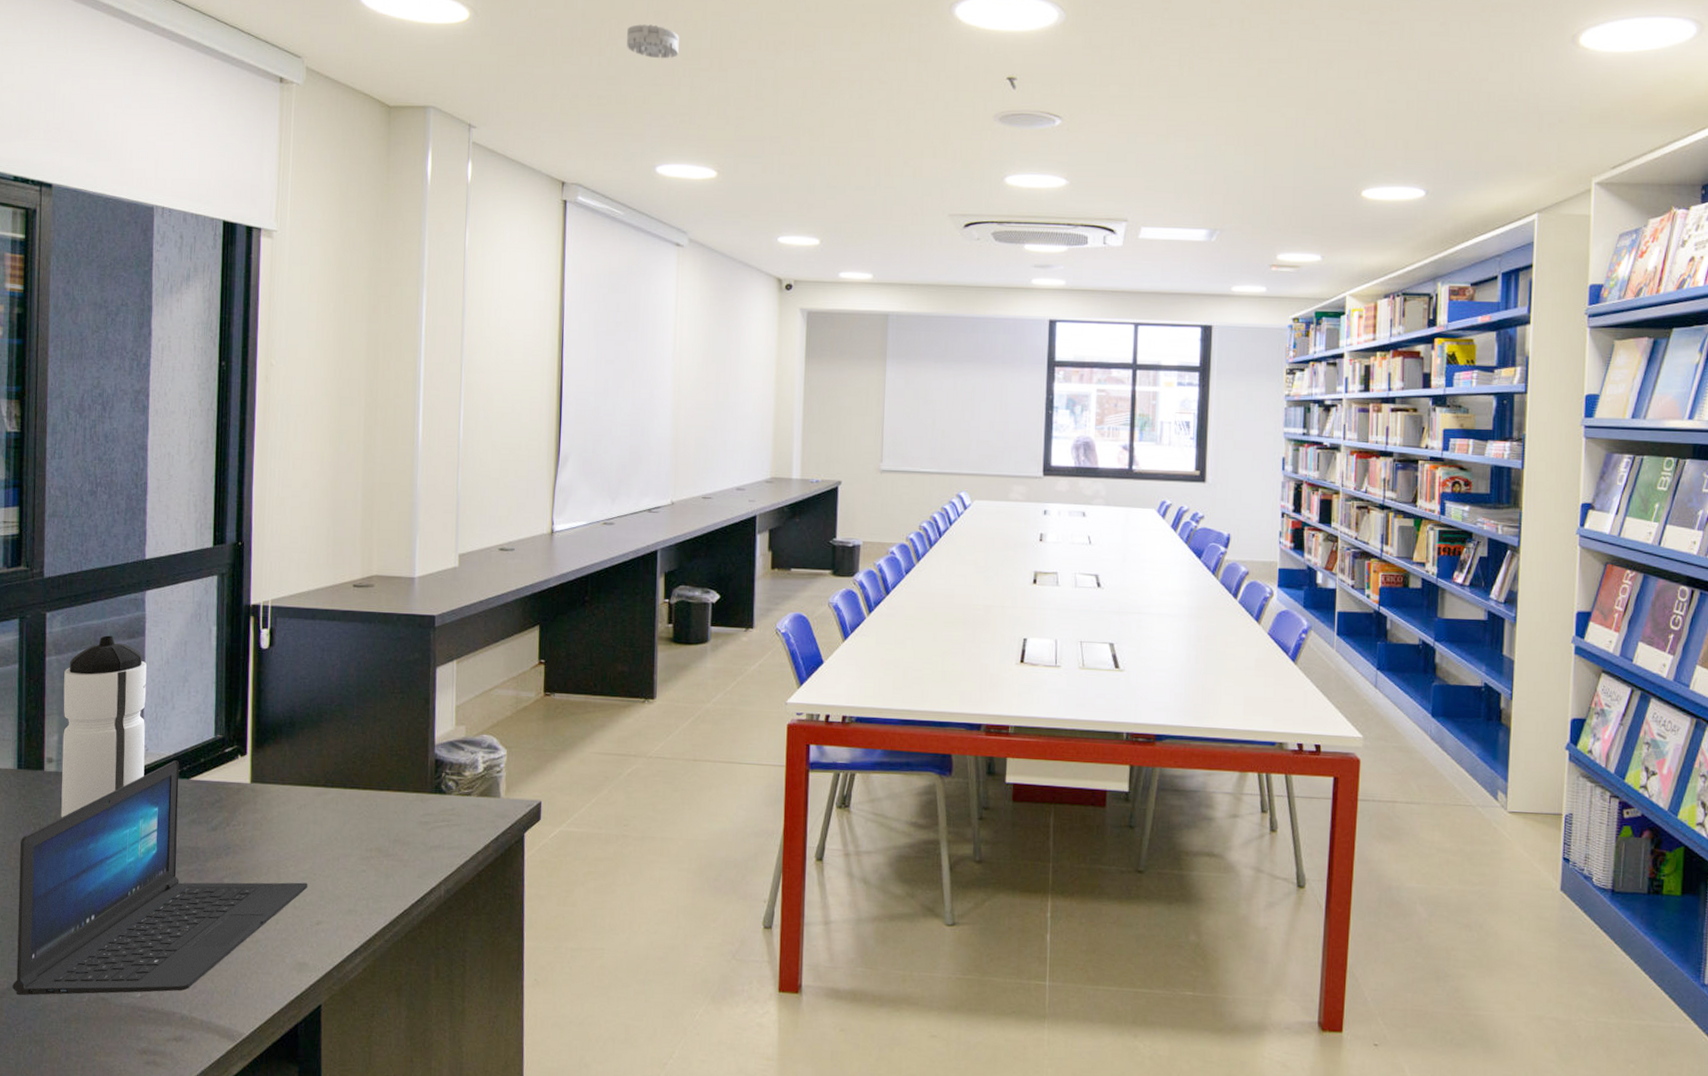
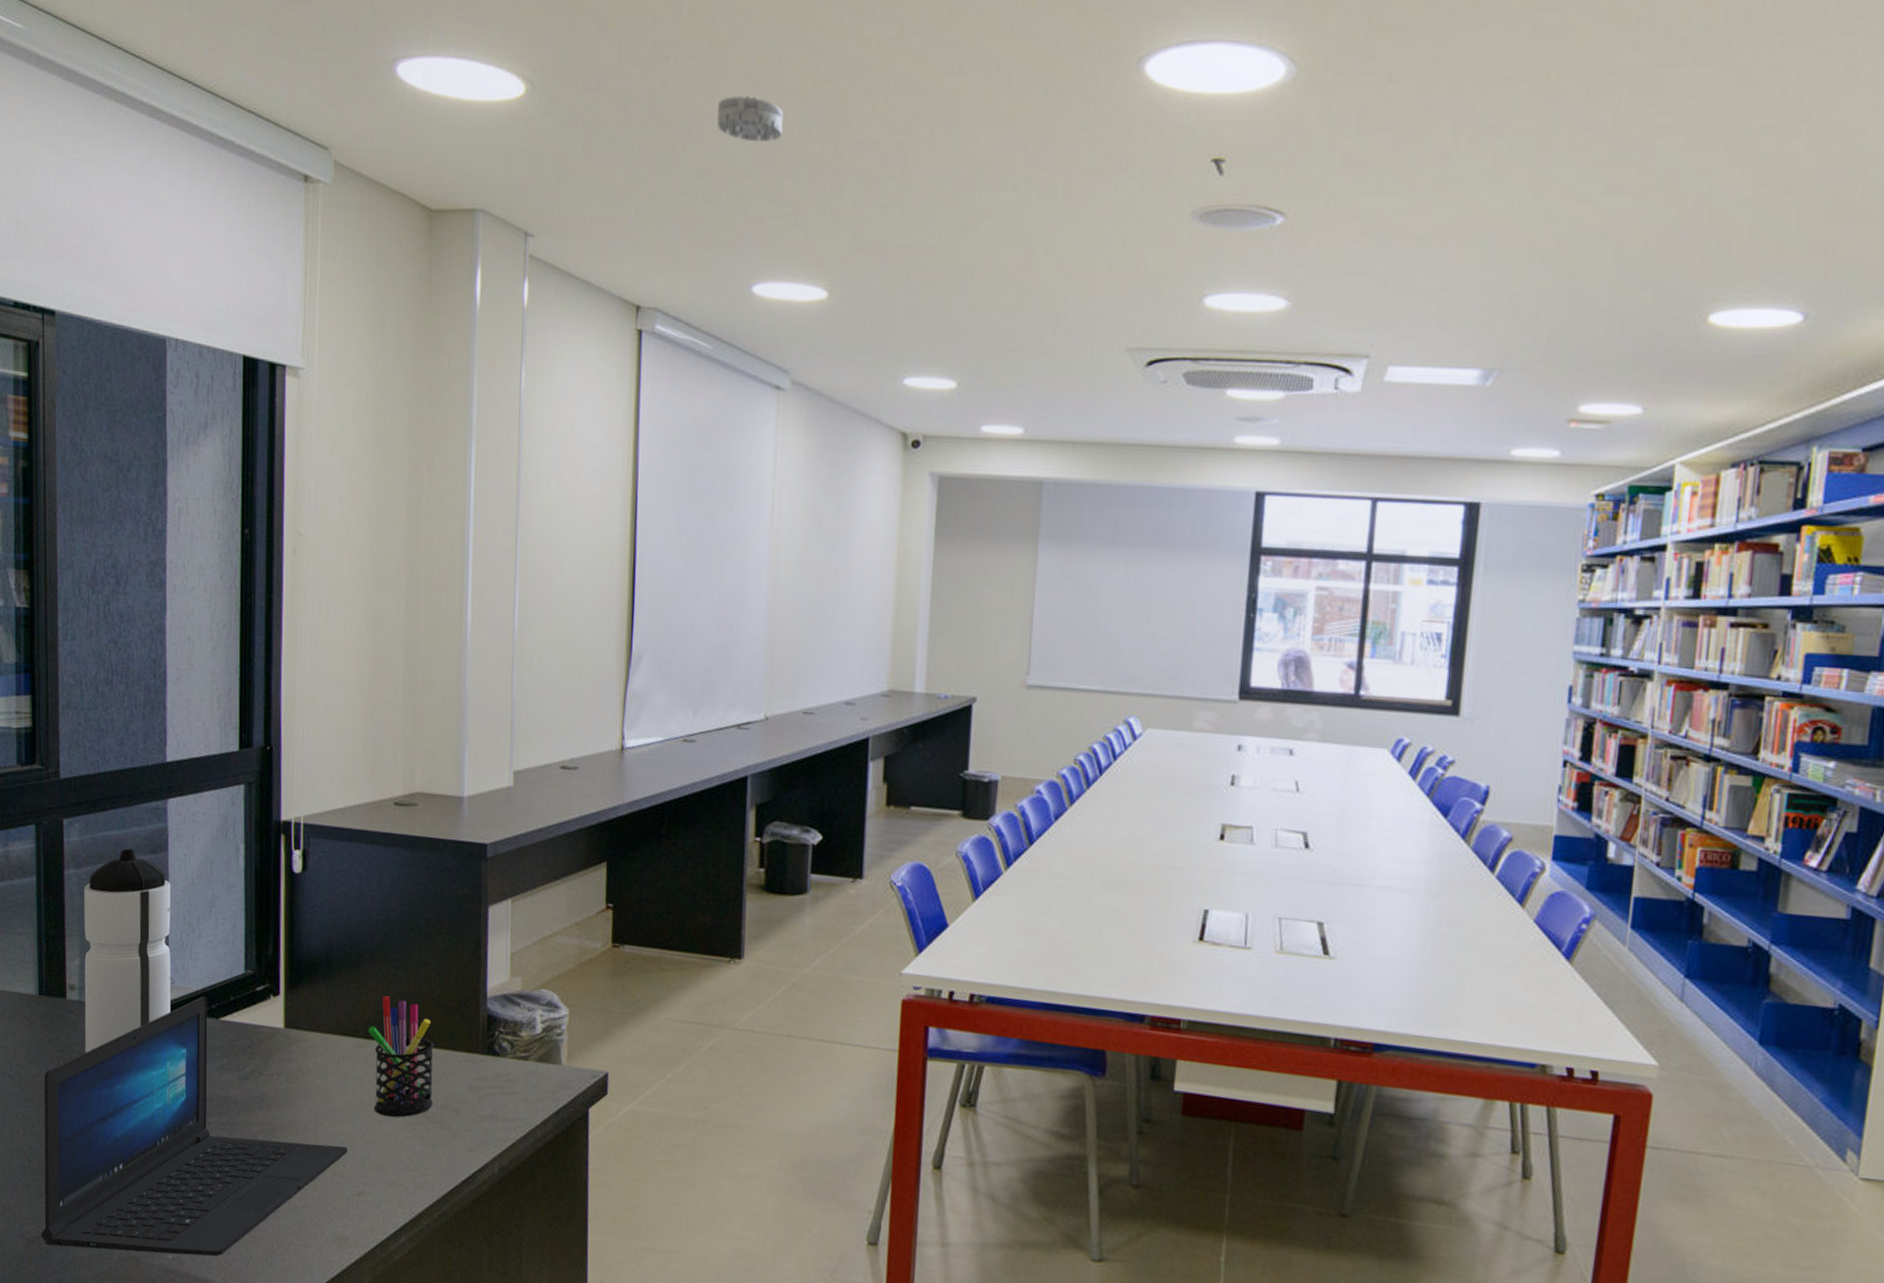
pen holder: none [328,748,387,854] -> present [368,995,434,1118]

